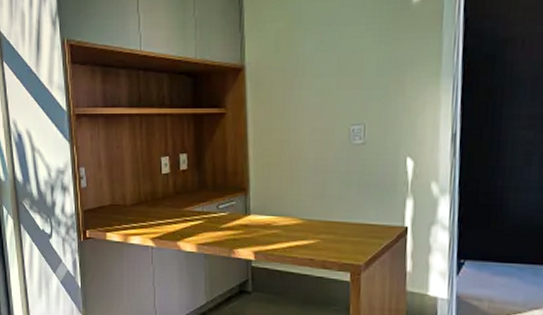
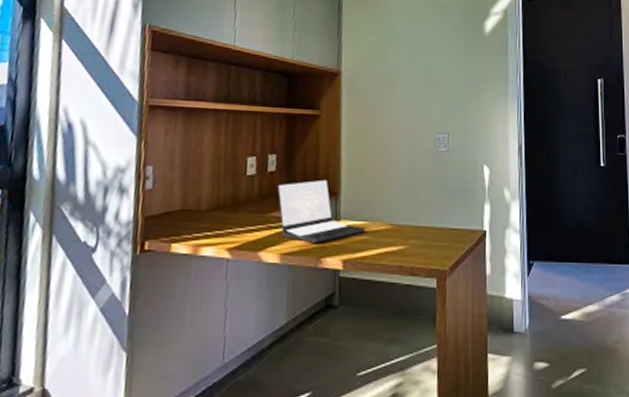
laptop: none [190,176,275,235] -> present [277,179,365,243]

